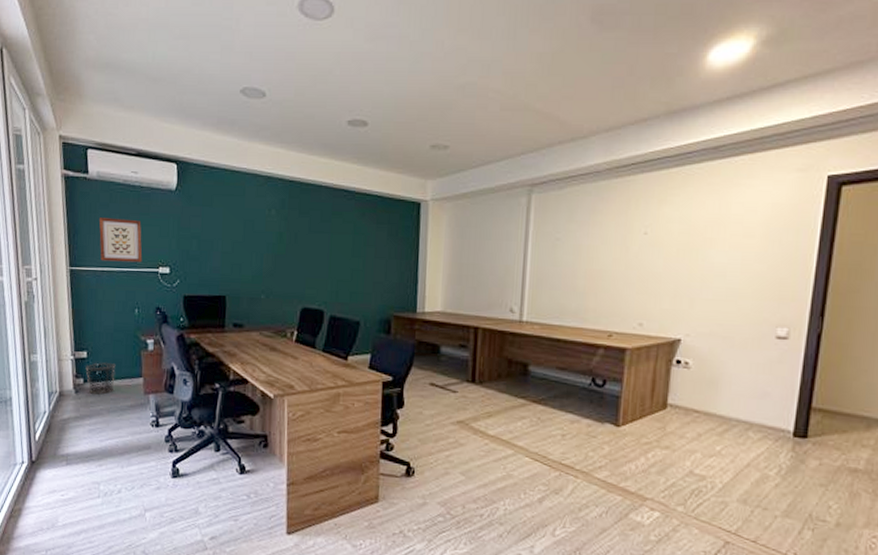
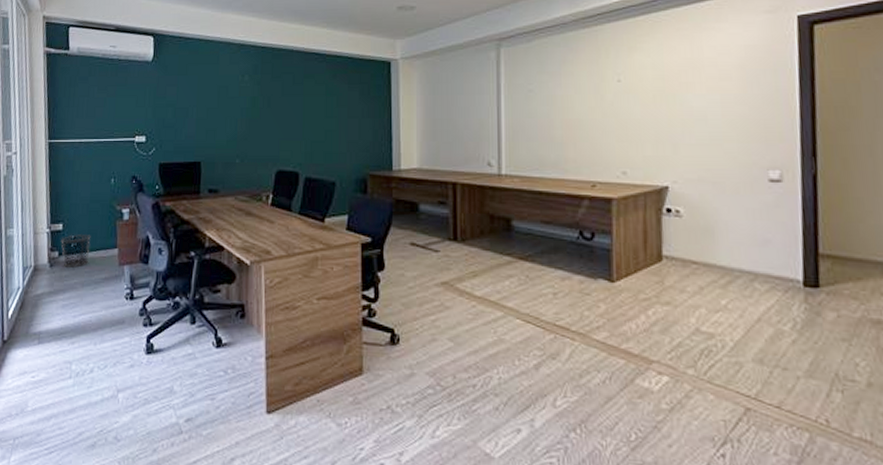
wall art: present [98,218,143,263] -> none [78,91,119,133]

